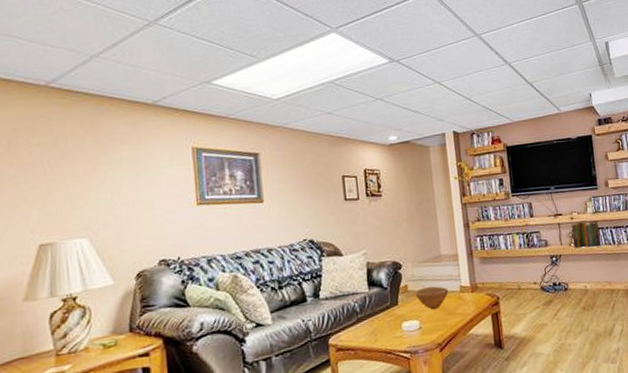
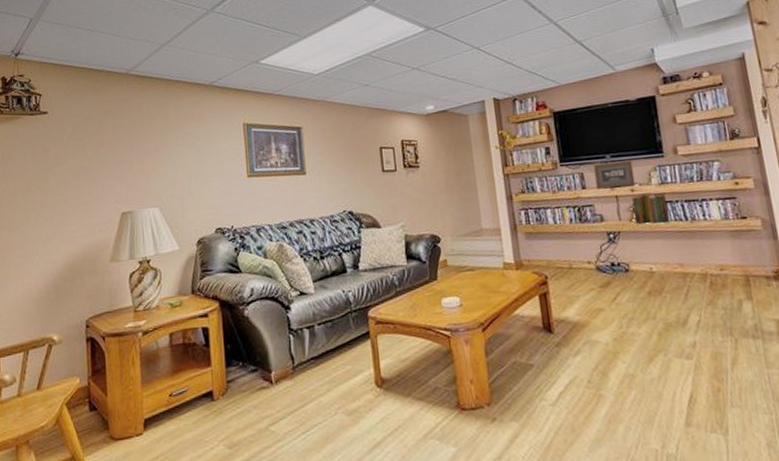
bowl: present [415,286,449,309] -> none [455,262,491,286]
picture frame: none [540,191,574,218] -> present [593,160,635,190]

